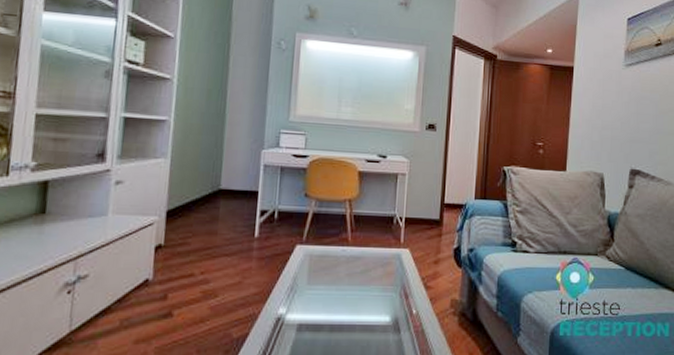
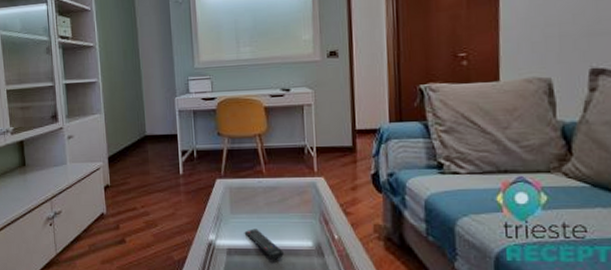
remote control: none [319,302,359,337] -> present [244,229,284,260]

